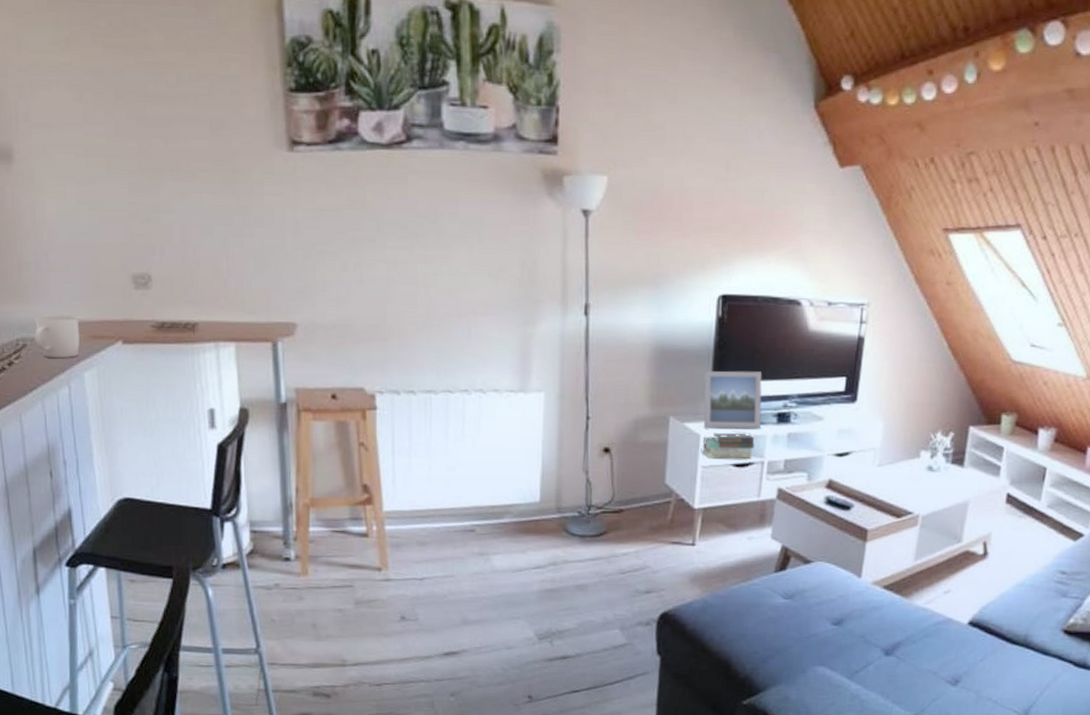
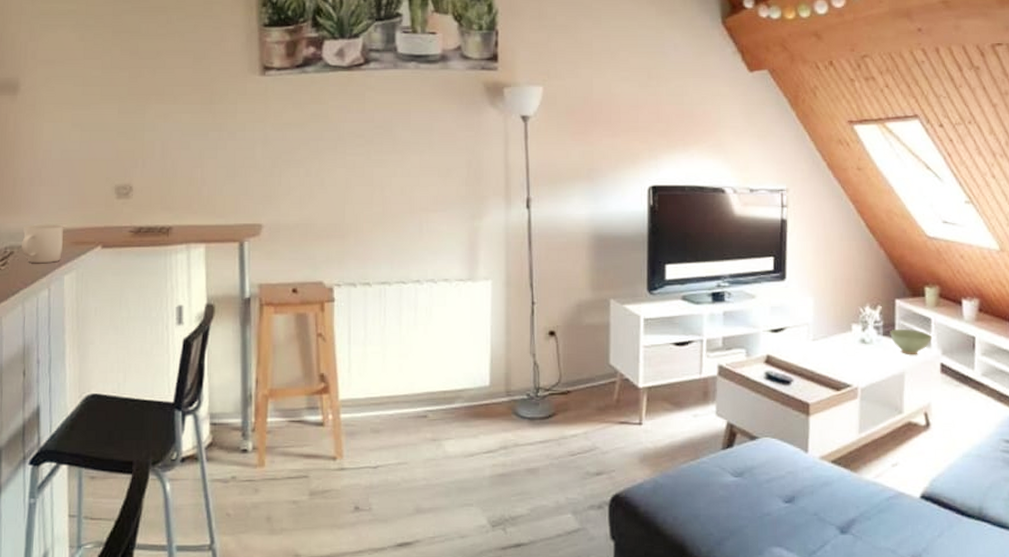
books: present [701,433,755,459] -> none [642,312,693,338]
picture frame: present [703,371,762,429] -> none [641,254,697,309]
bowl: none [959,457,1002,484] -> present [890,328,932,354]

